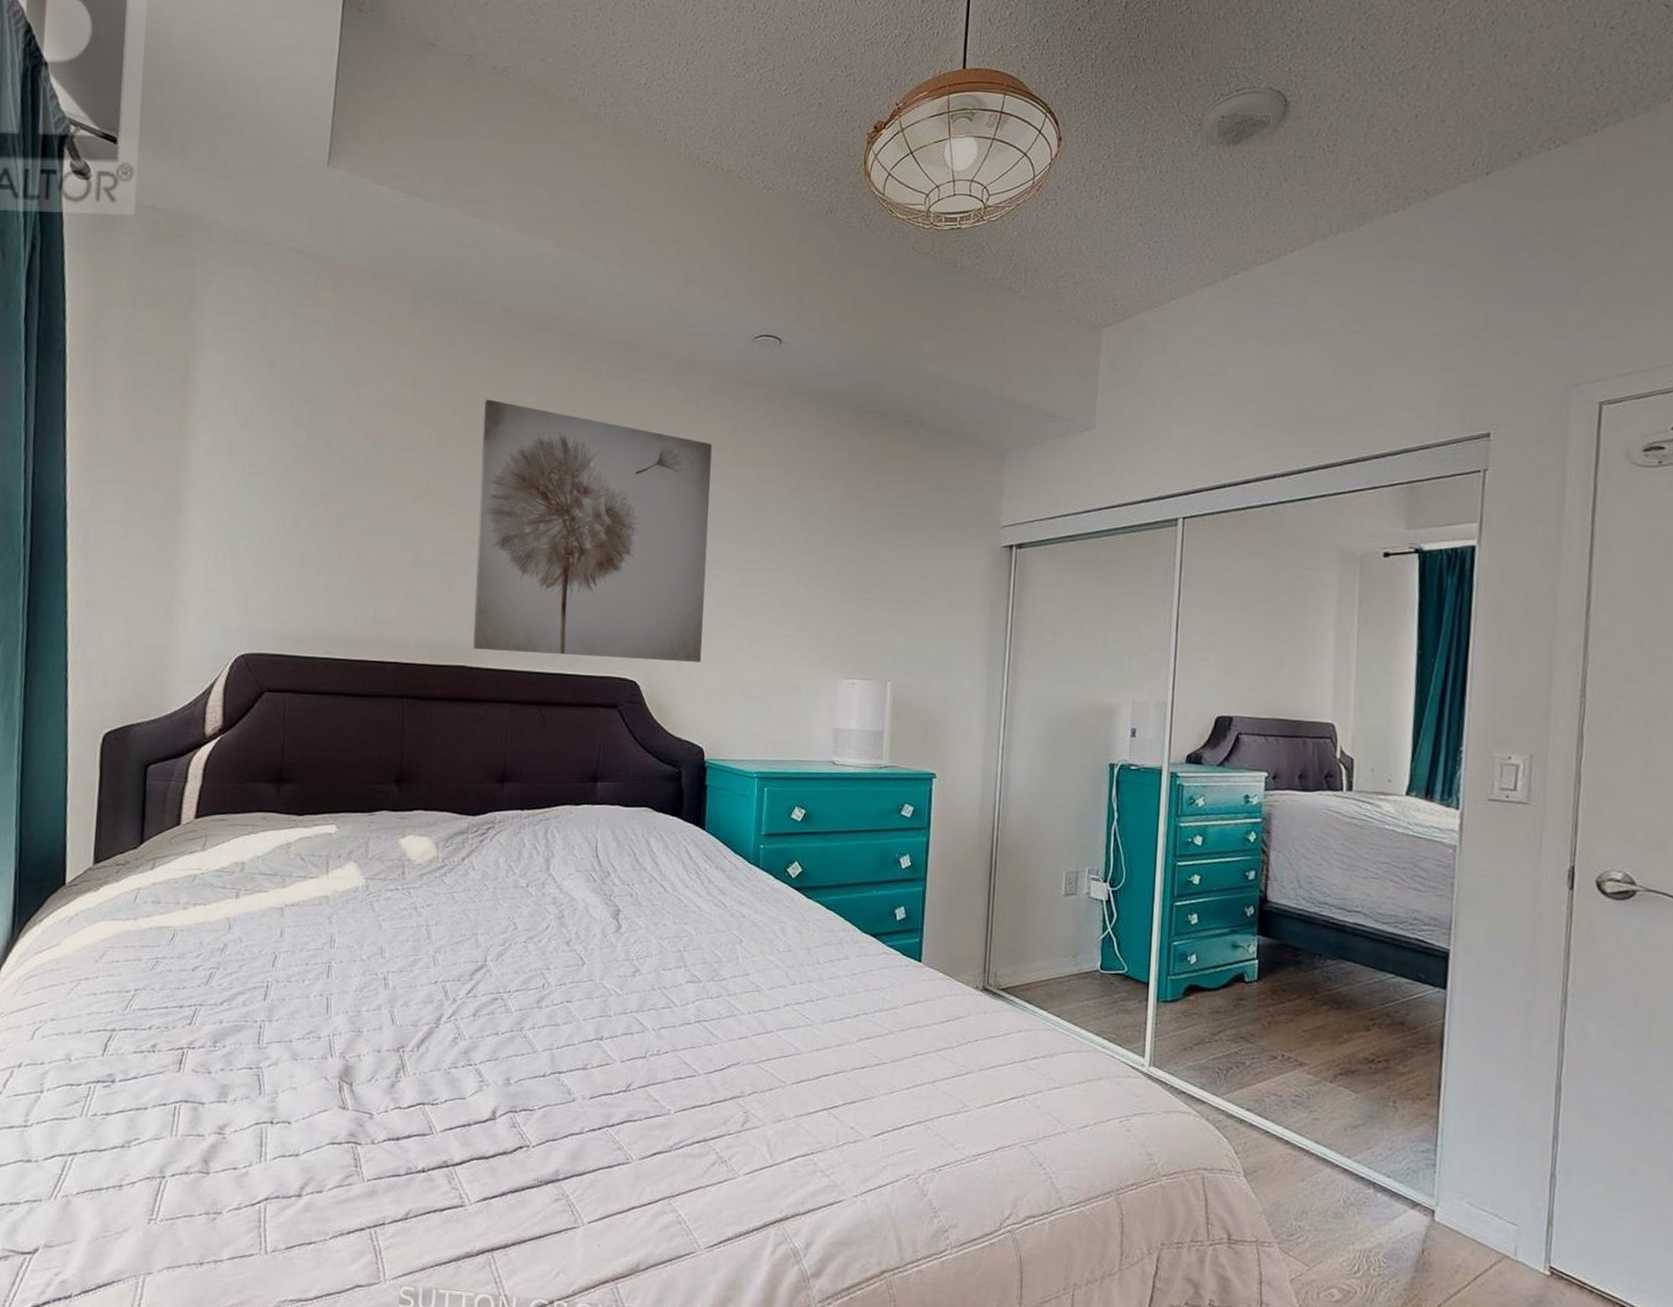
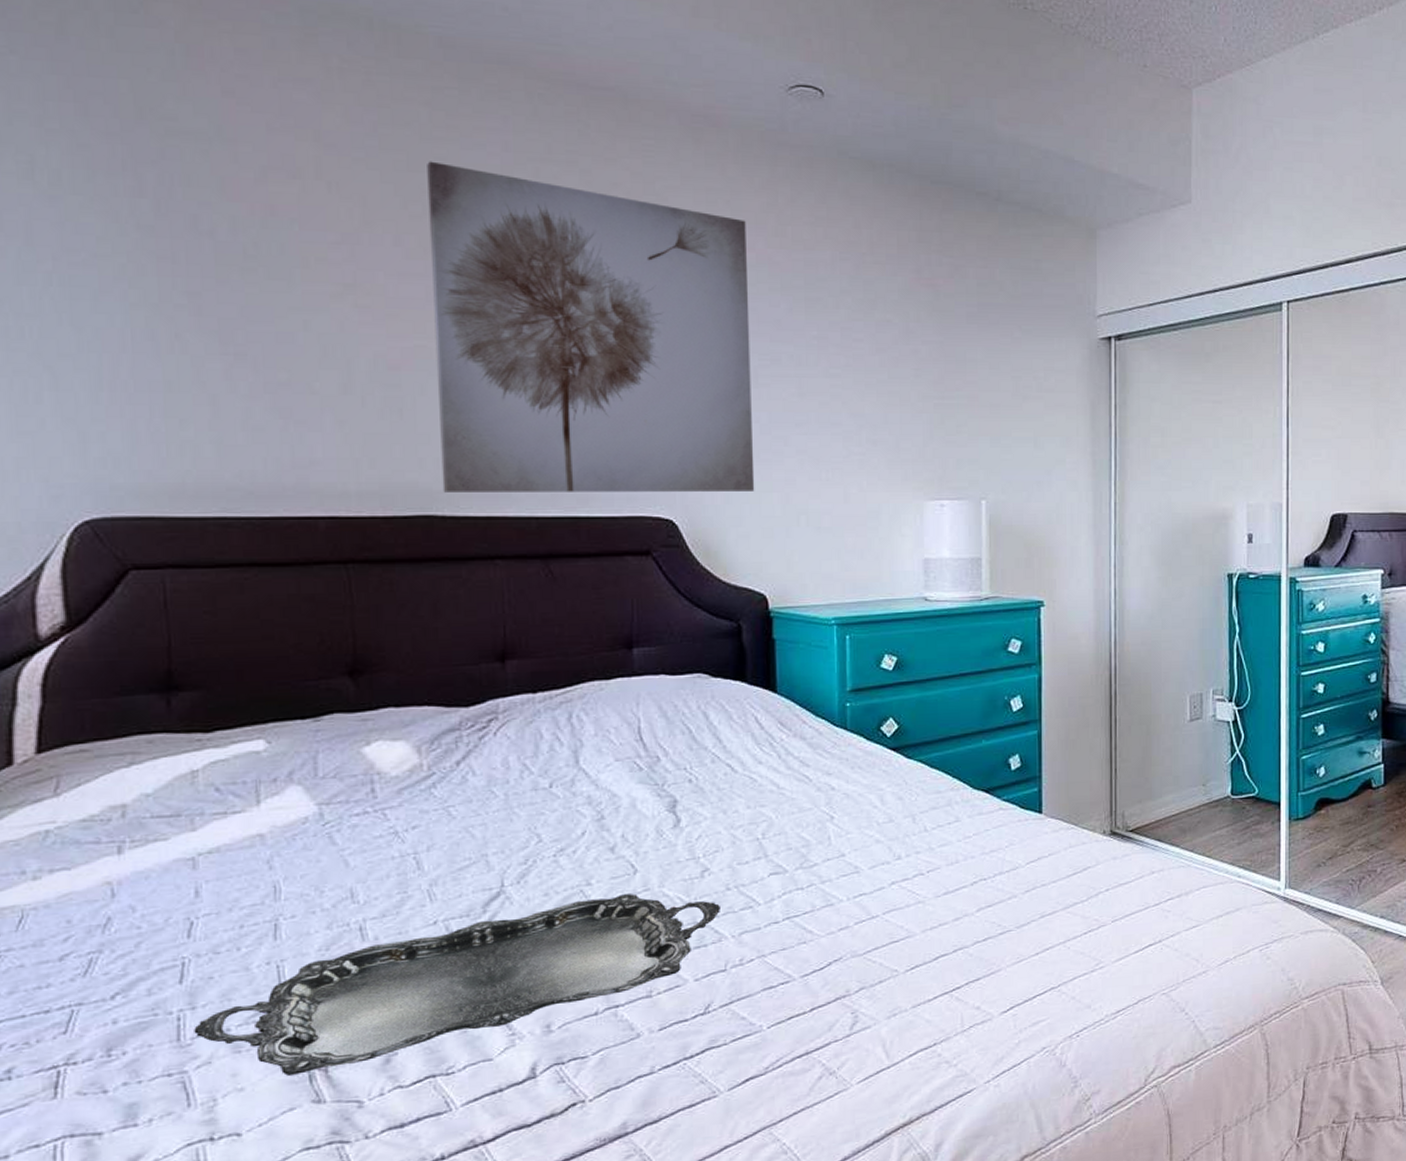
serving tray: none [269,981,646,1084] -> present [194,894,720,1076]

